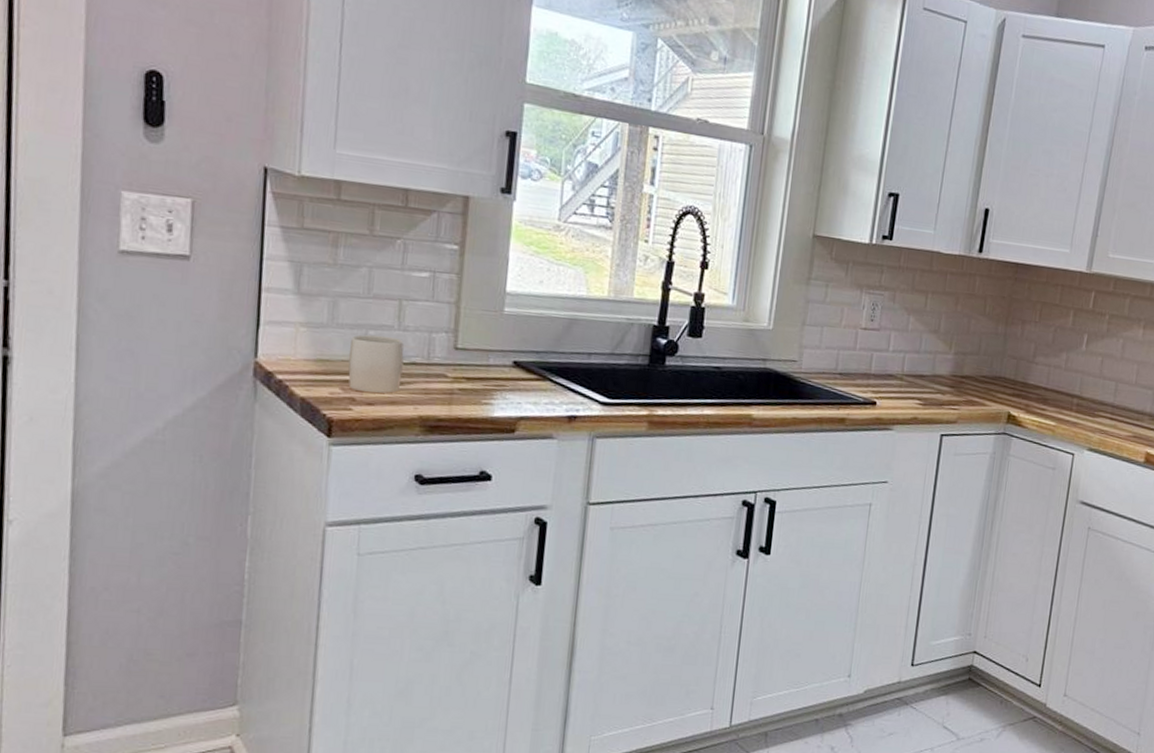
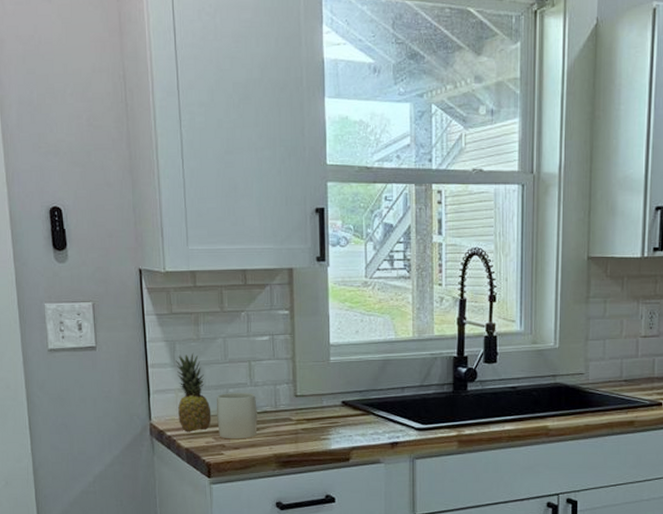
fruit: none [295,280,342,379] -> present [176,353,212,432]

